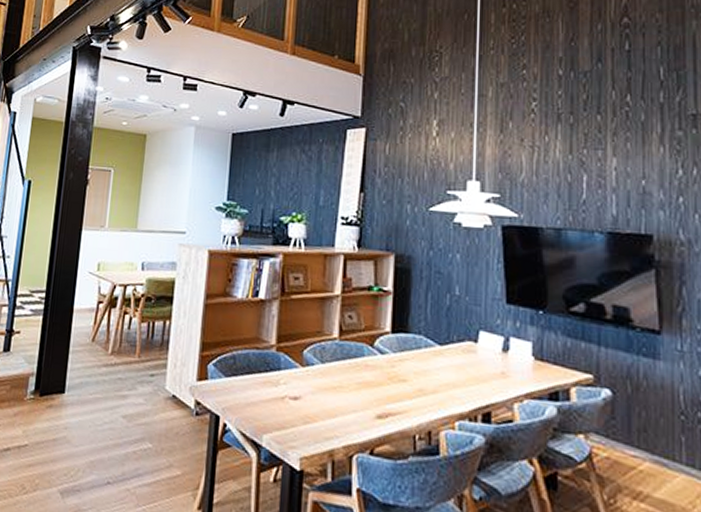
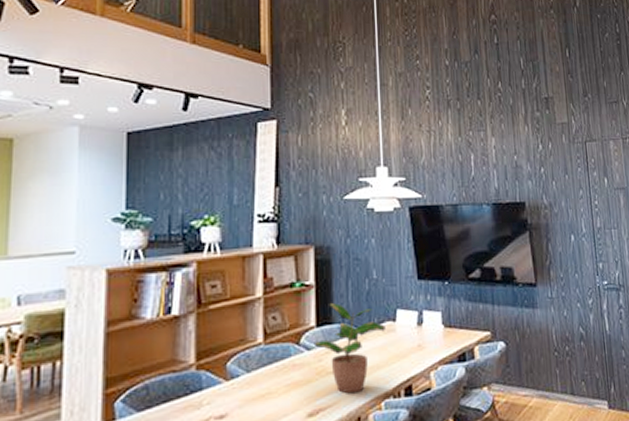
potted plant: none [387,311,465,407] -> present [313,302,385,394]

